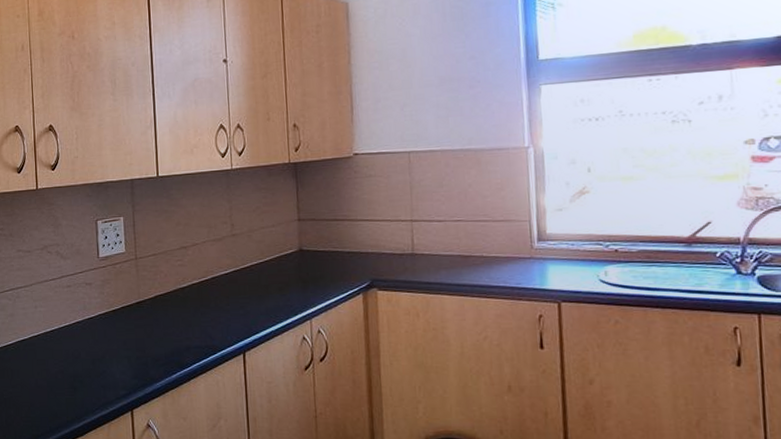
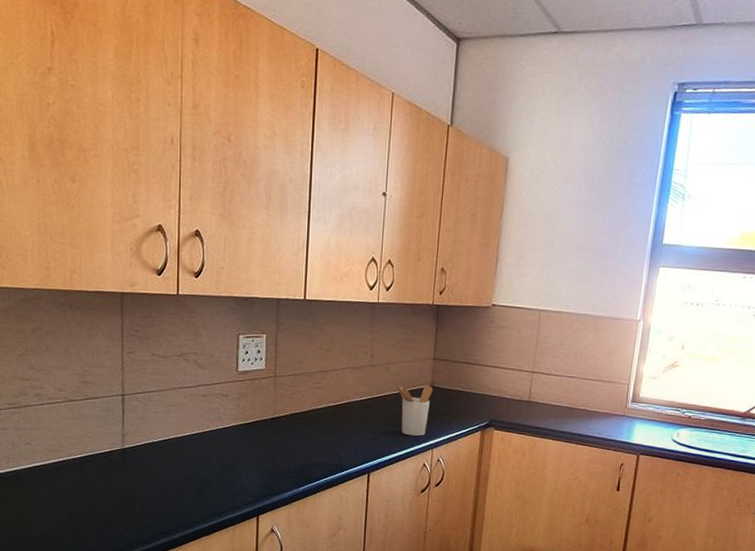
utensil holder: none [260,249,302,307] -> present [394,385,433,436]

